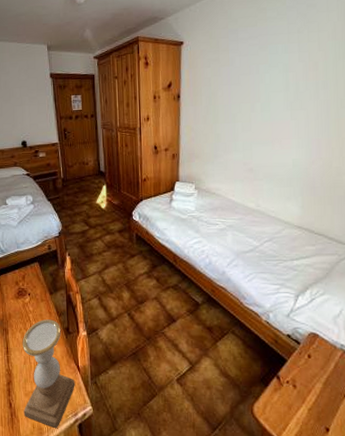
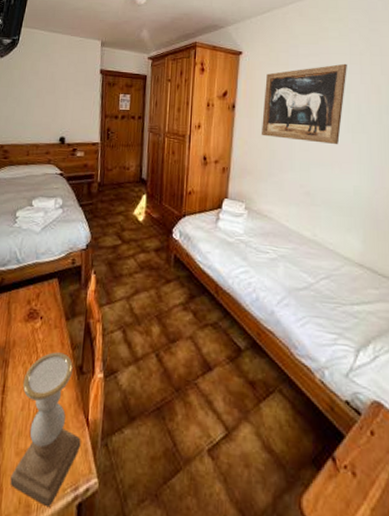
wall art: none [206,43,286,124] -> present [262,63,347,145]

